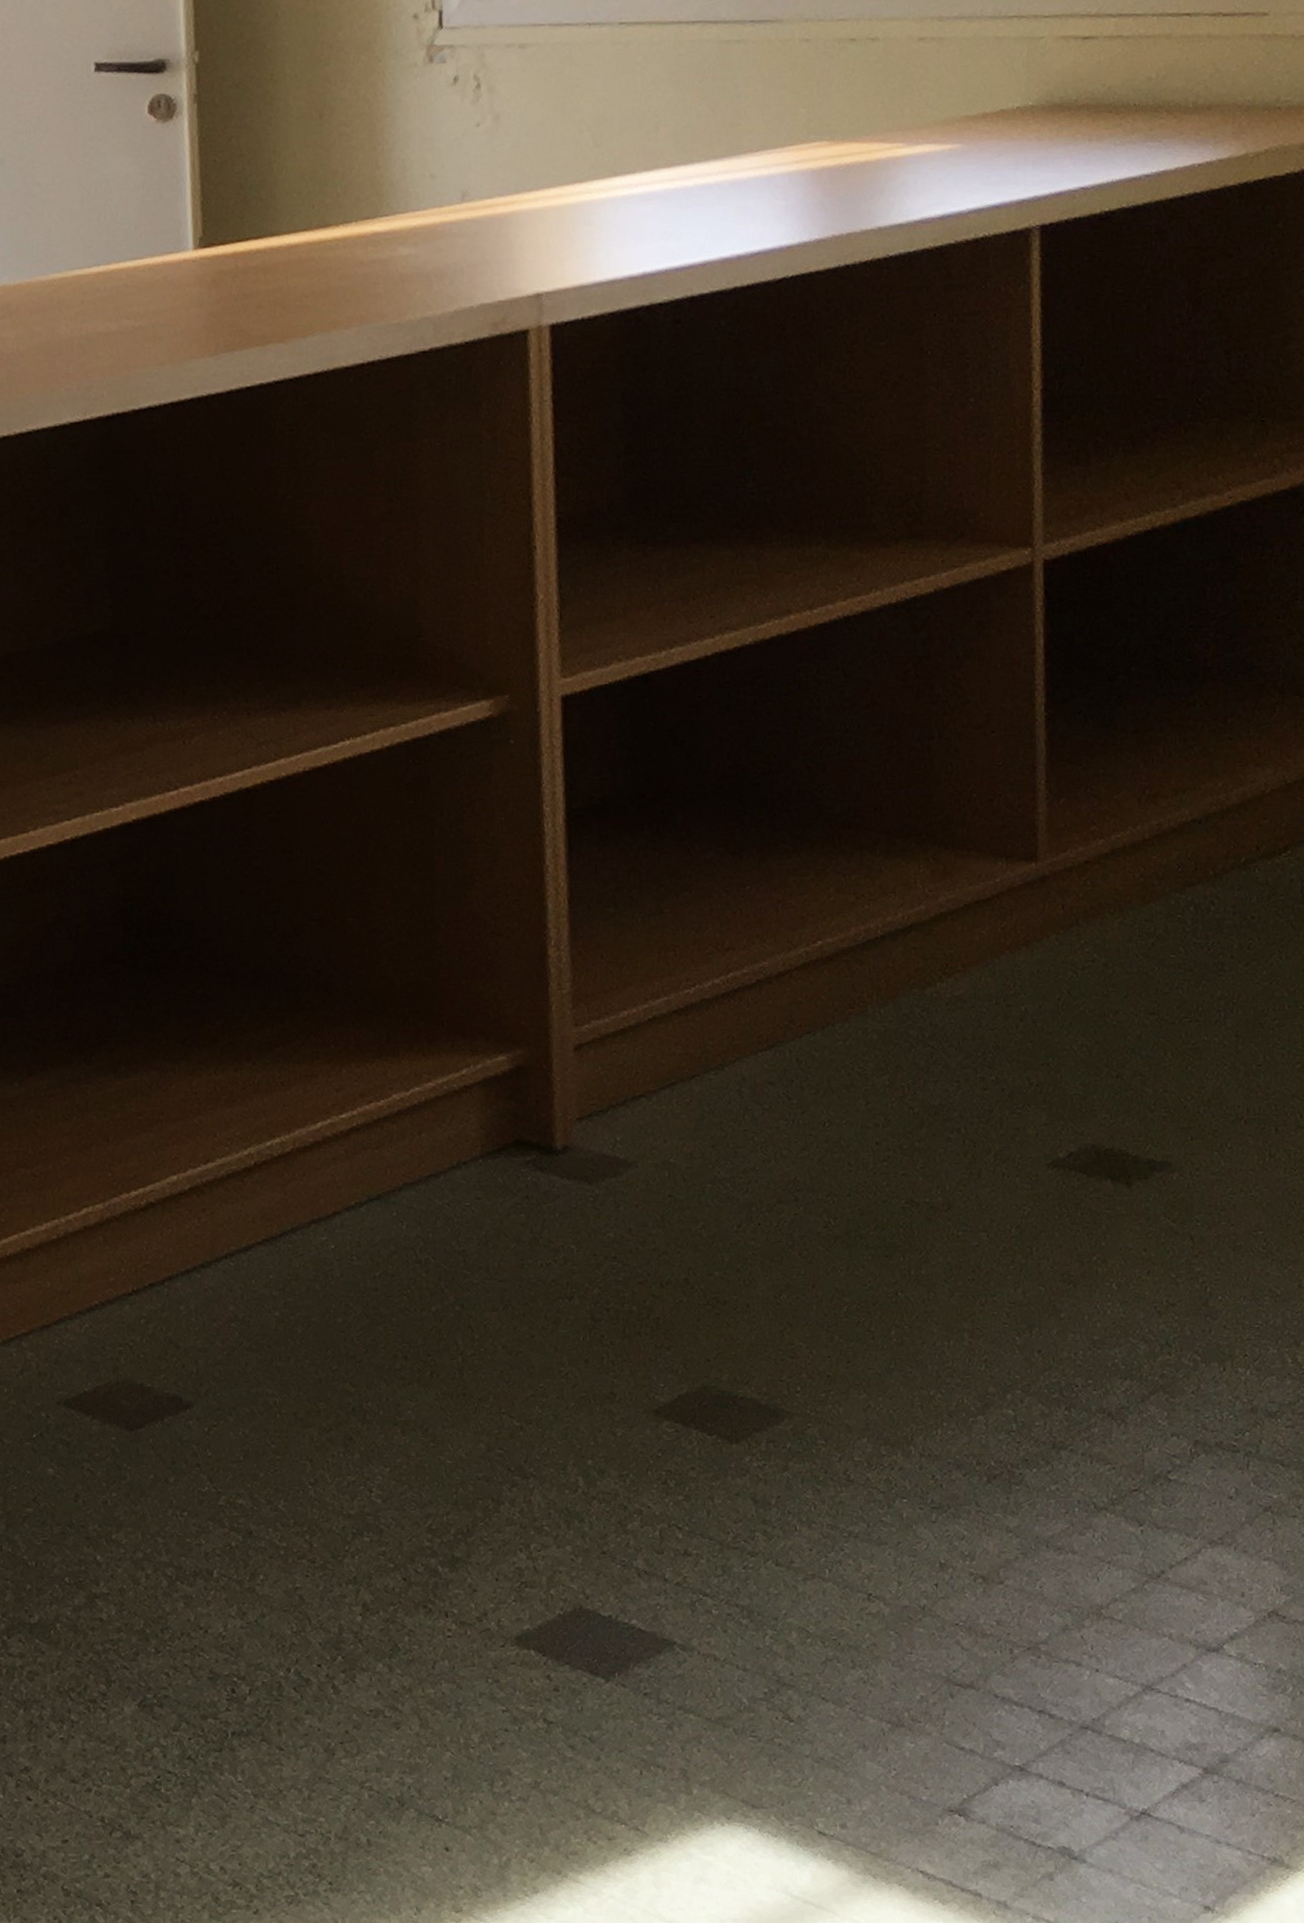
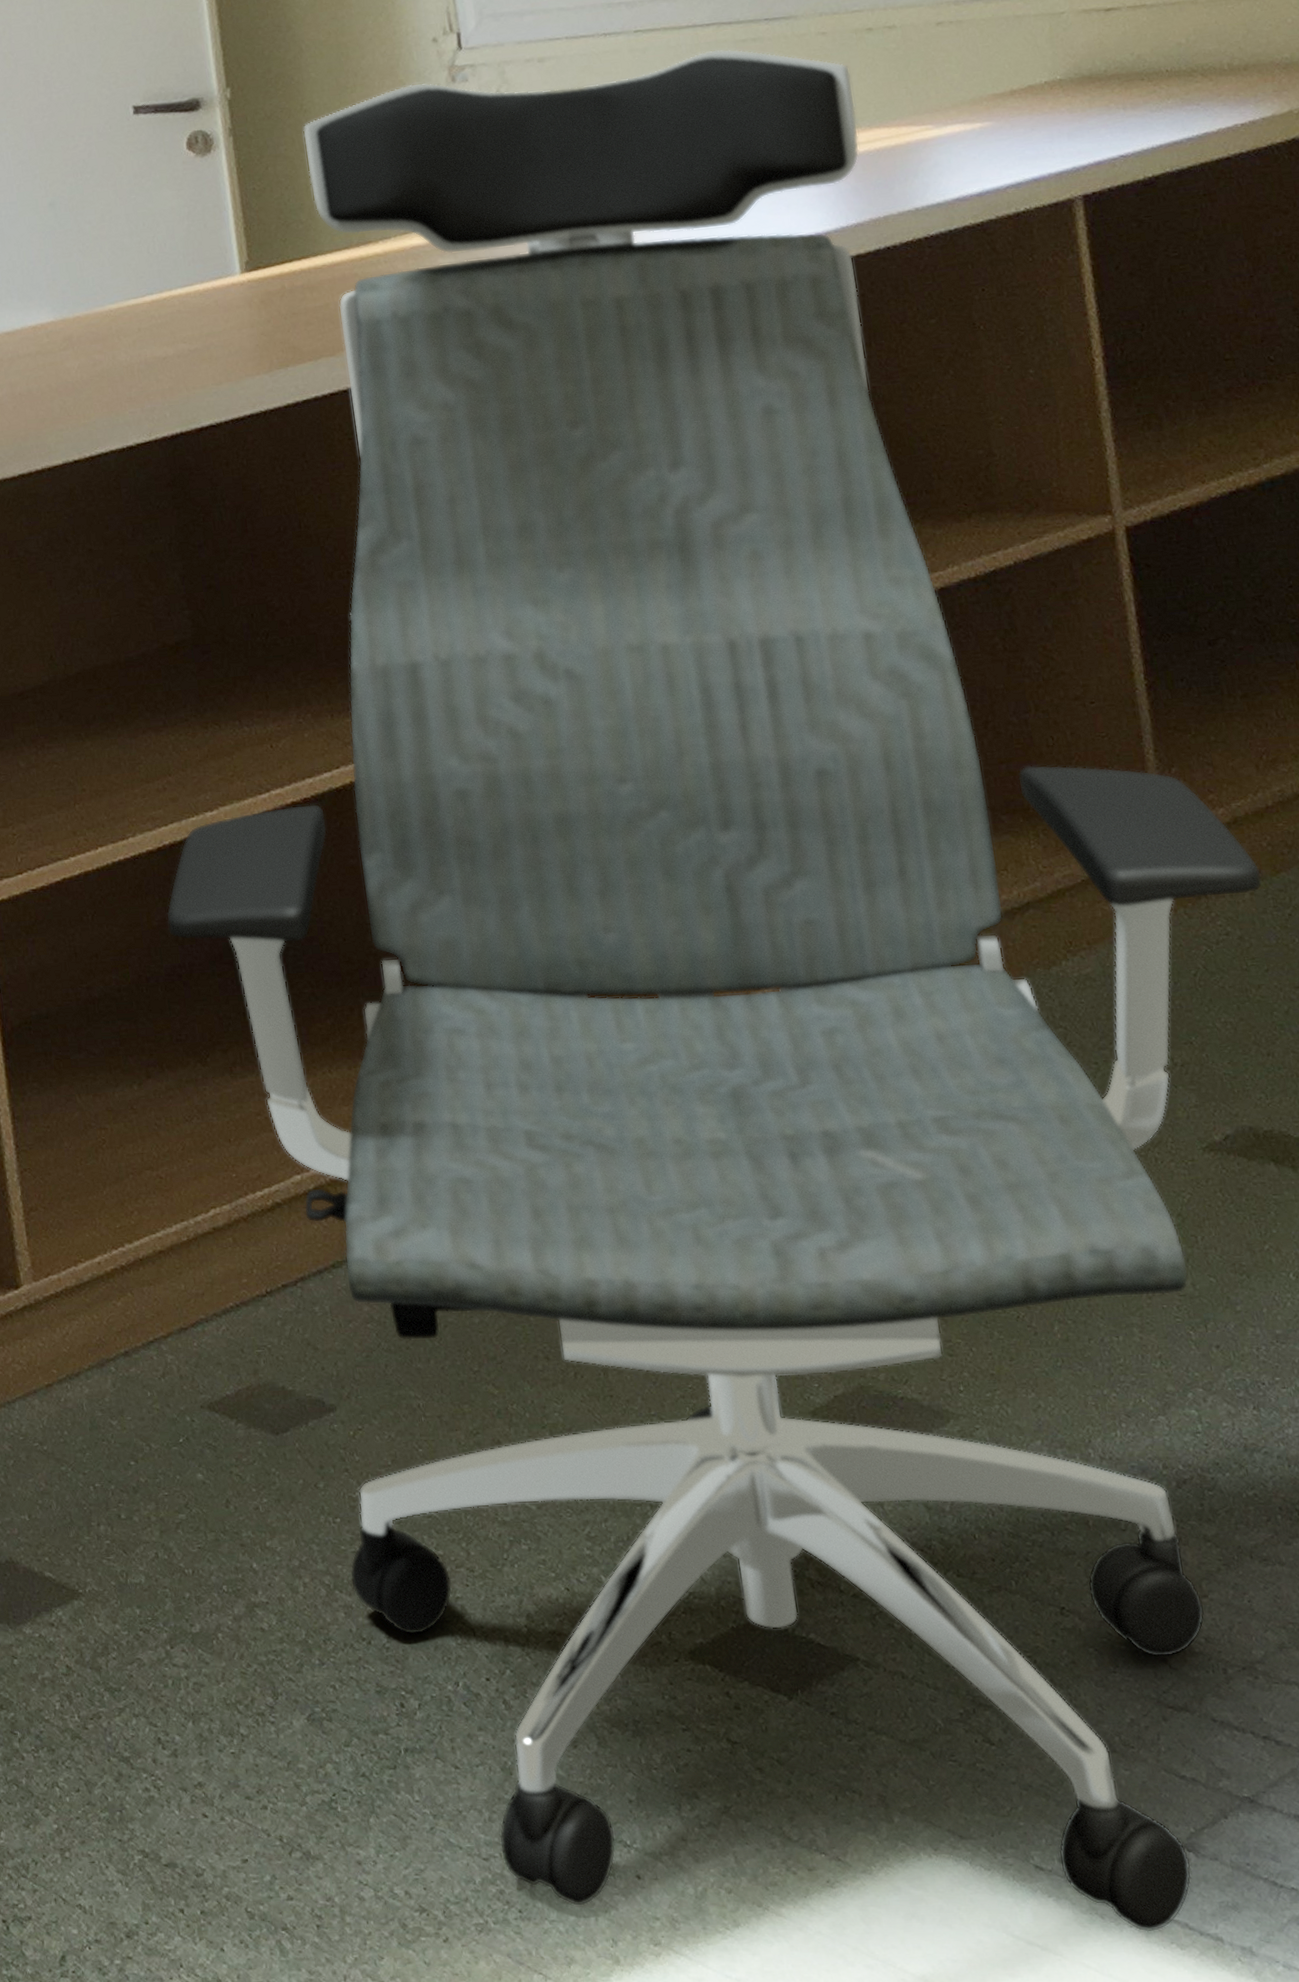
office chair: none [61,48,1131,1890] -> present [166,49,1263,1932]

